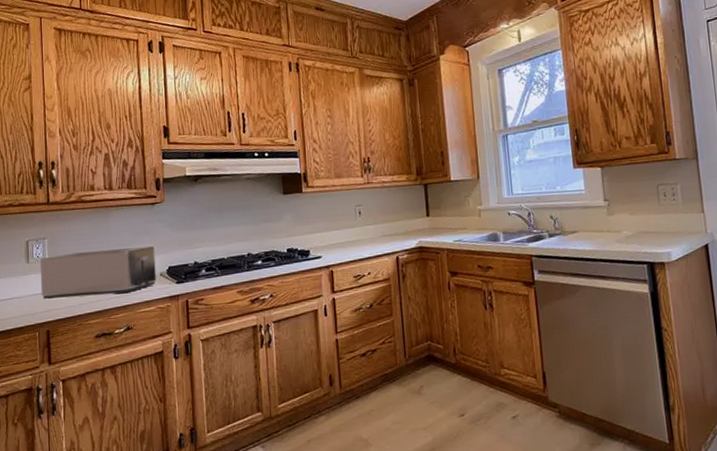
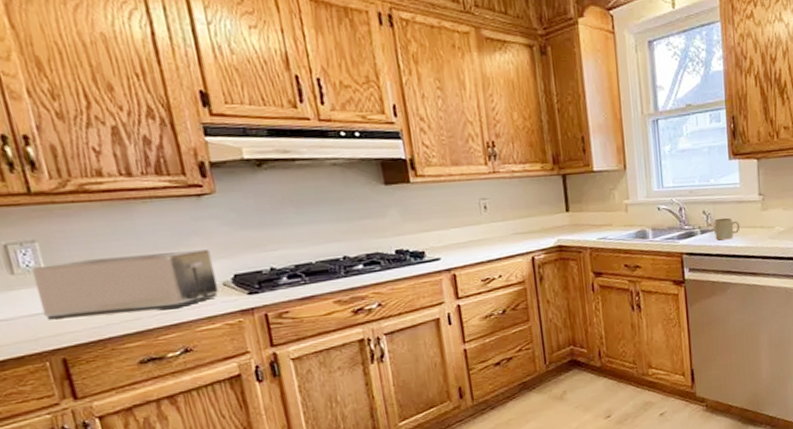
mug: none [561,222,587,244] -> present [714,217,740,241]

